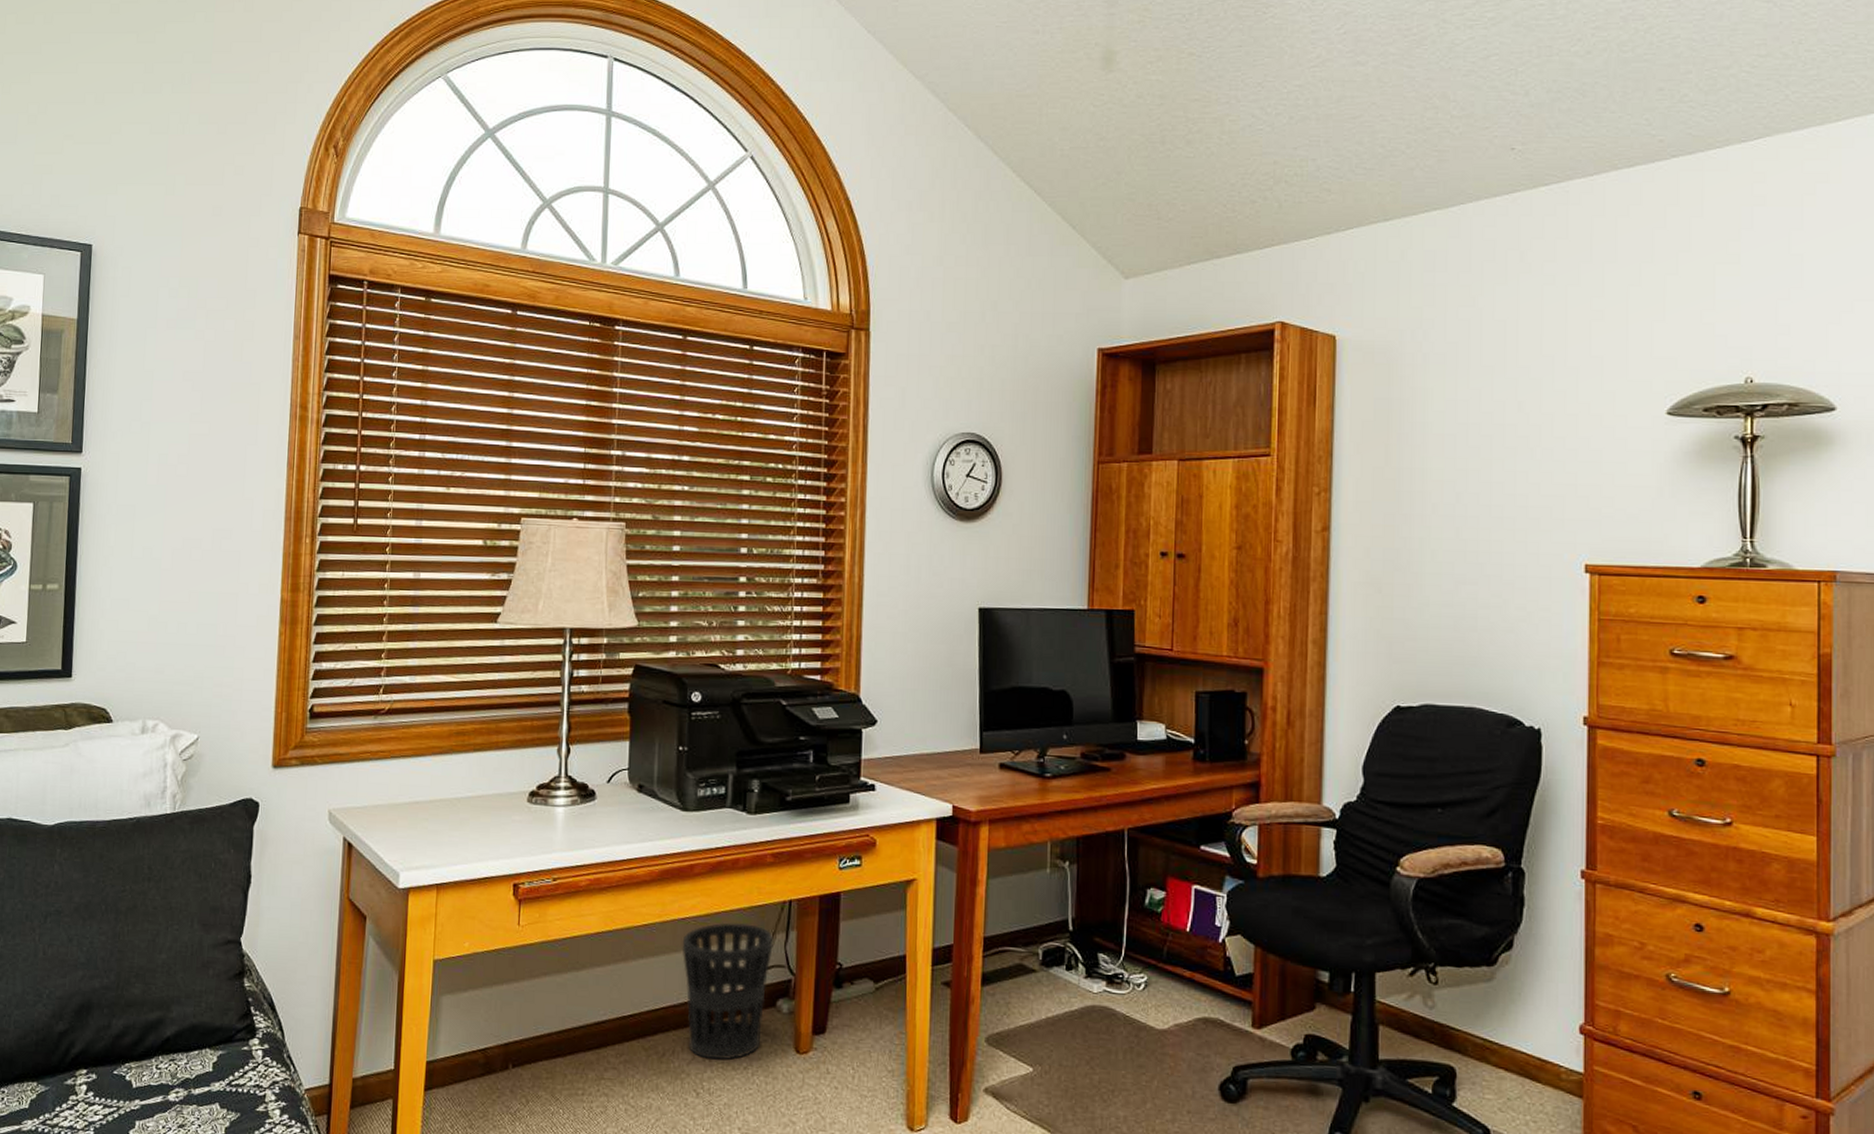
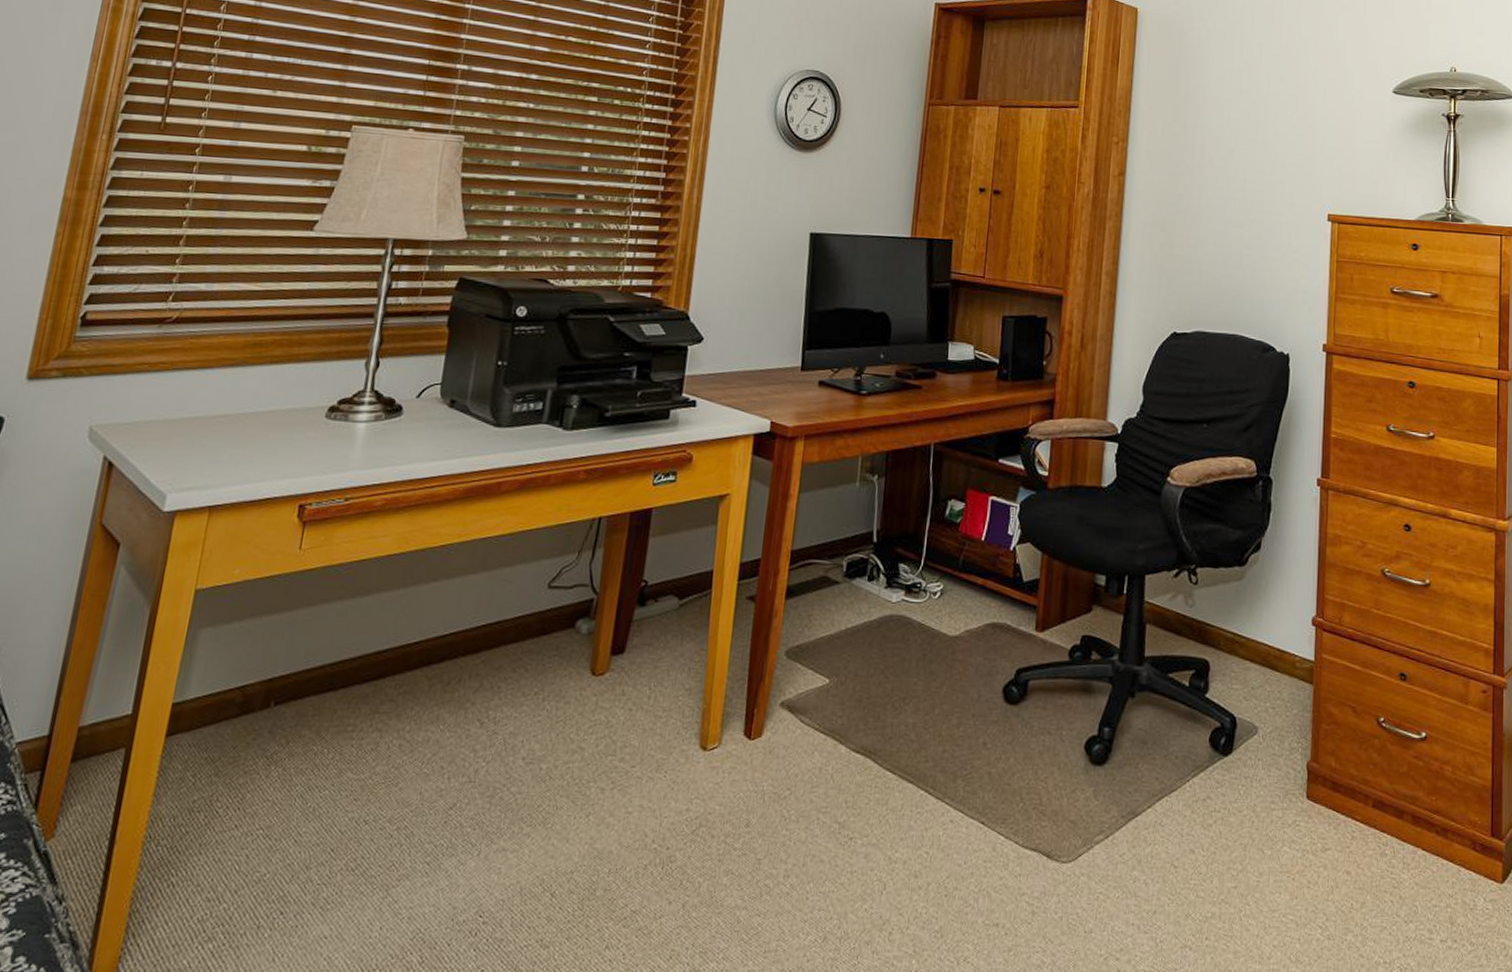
wastebasket: present [682,922,774,1060] -> none [477,541,579,686]

